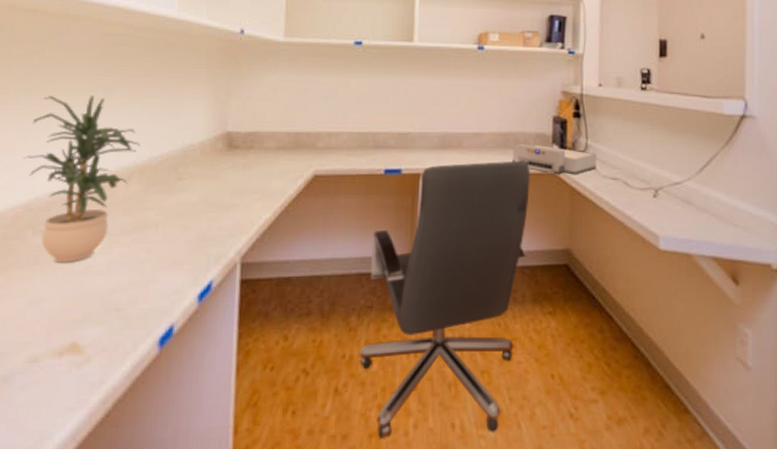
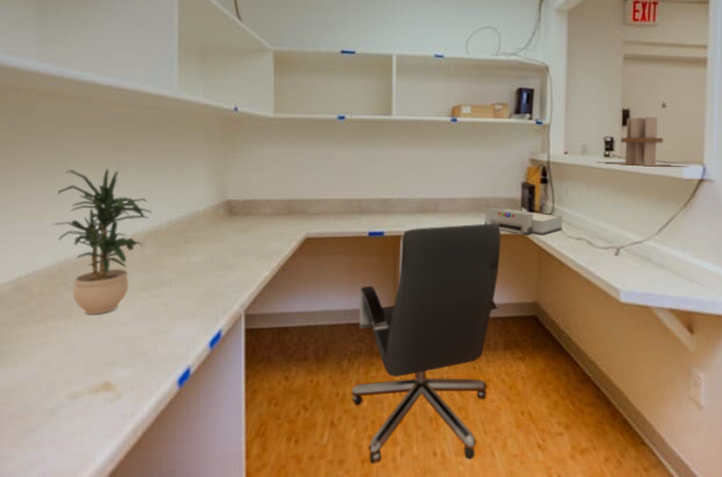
file organizer: none [633,48,733,102] -> present [597,116,692,168]

